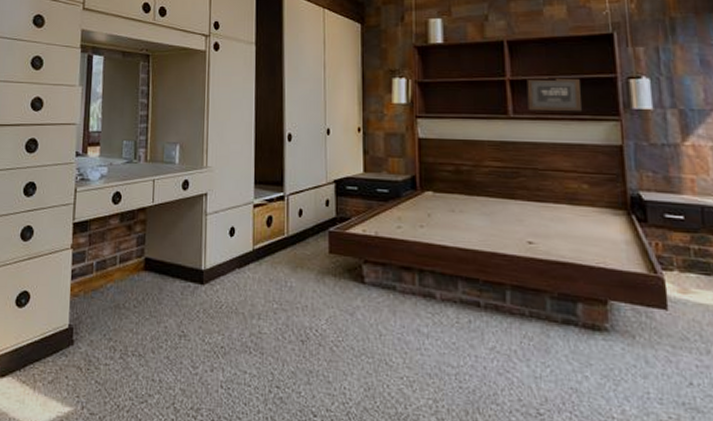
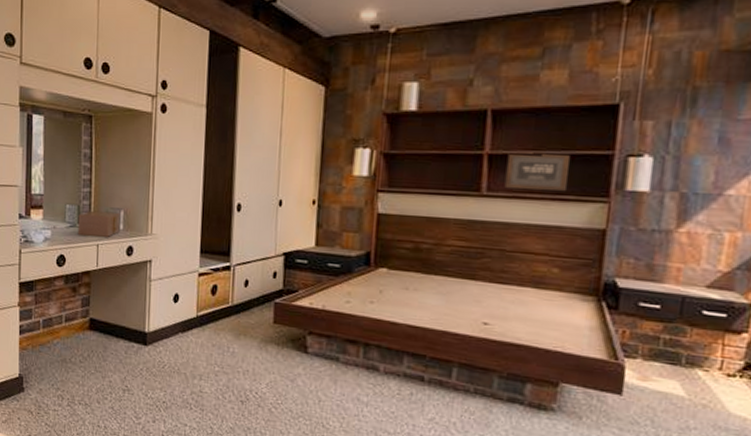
jewelry box: none [134,145,176,173] -> present [77,210,121,238]

